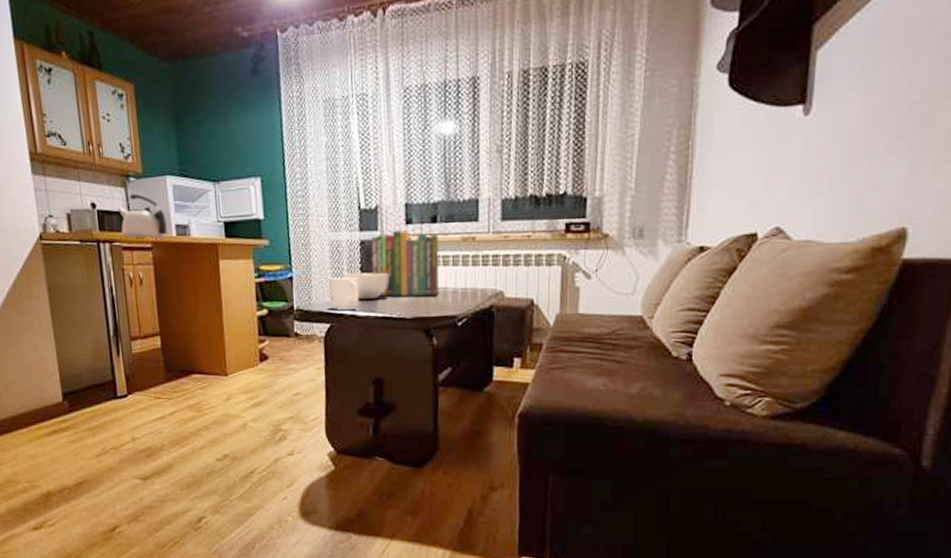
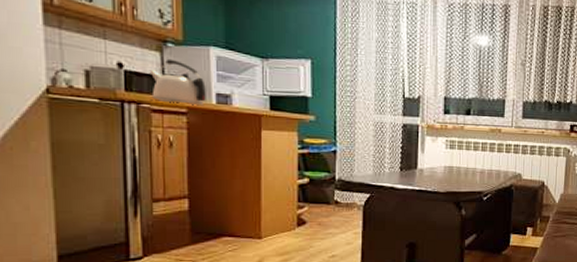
mug: present [329,277,360,310] -> none [371,153,400,182]
bowl: present [343,272,390,299] -> none [385,151,427,174]
books: present [371,230,439,297] -> none [412,118,471,175]

